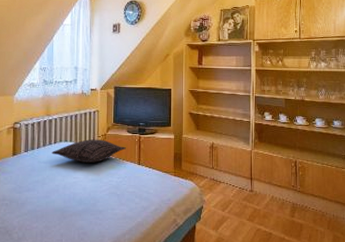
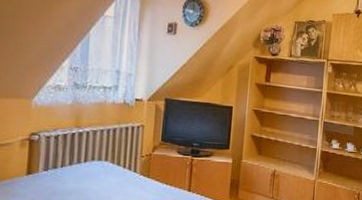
pillow: present [52,139,126,163] -> none [80,159,175,187]

